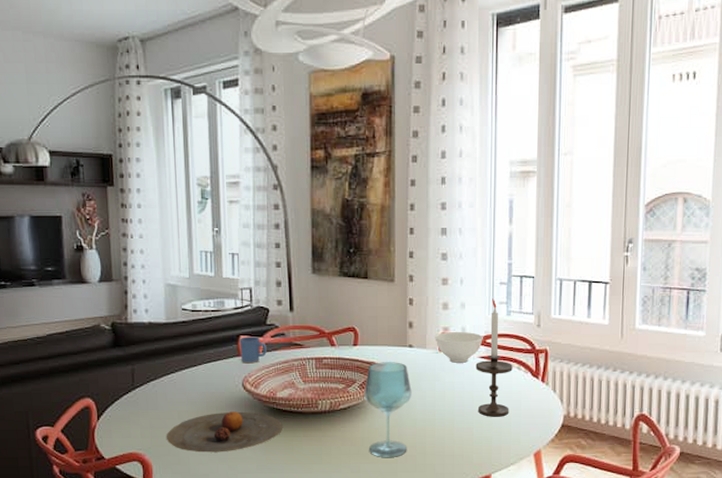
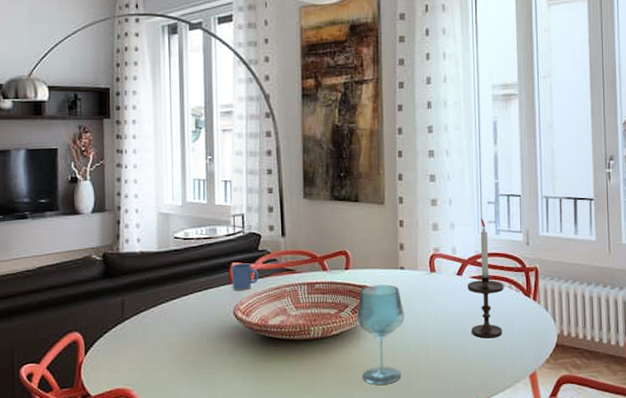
plate: present [166,411,283,453] -> none [155,341,275,386]
bowl: present [435,331,483,363] -> none [426,251,474,284]

